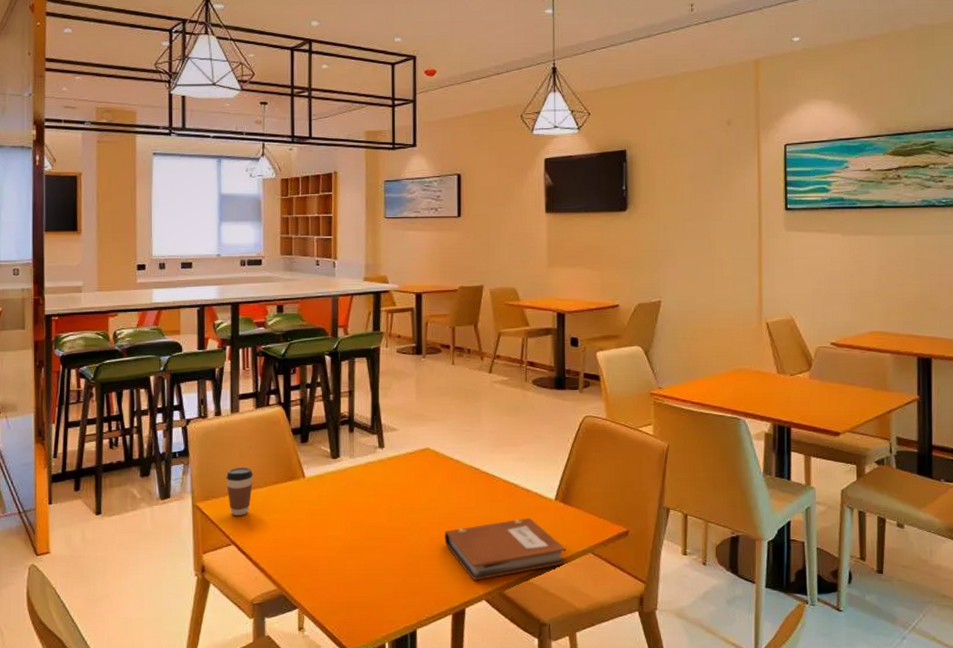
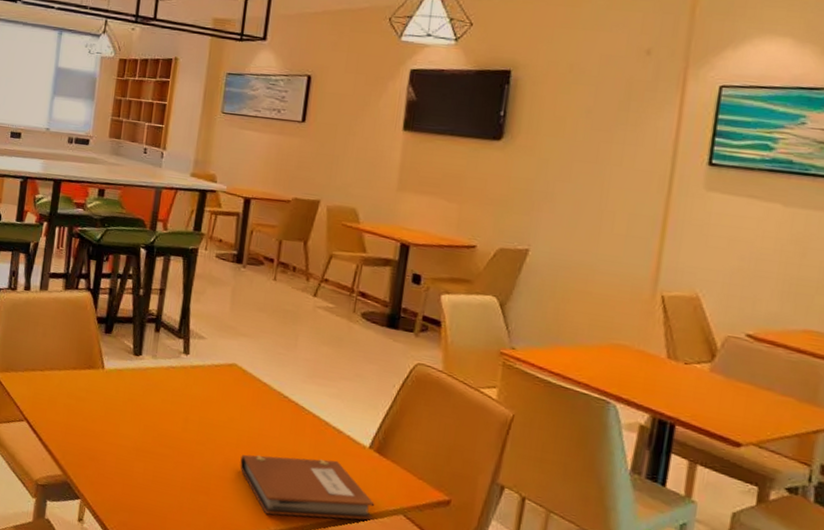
coffee cup: present [226,467,254,515] -> none [26,345,54,394]

